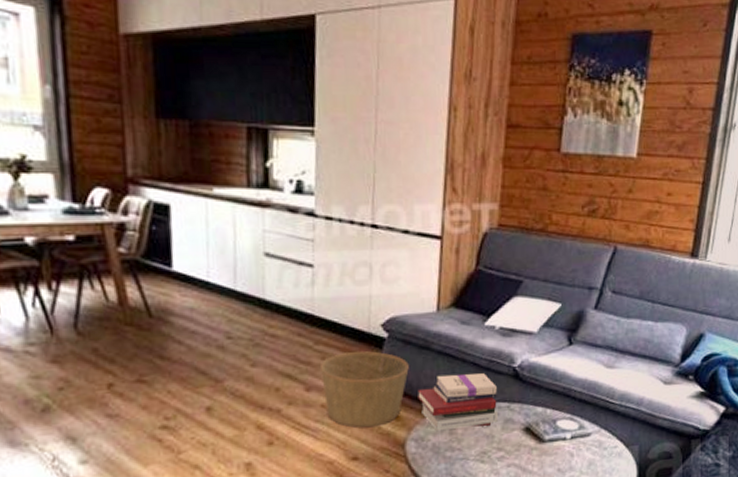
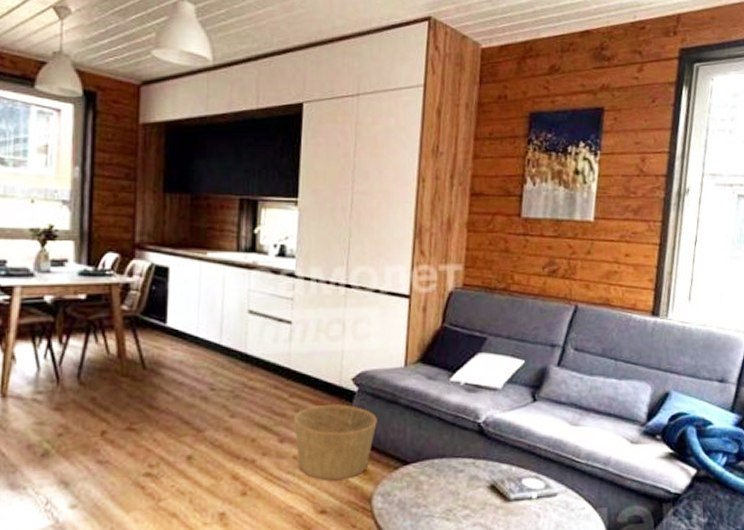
books: present [418,373,499,432] -> none [385,428,464,487]

